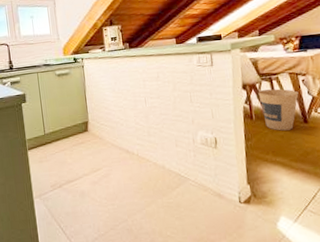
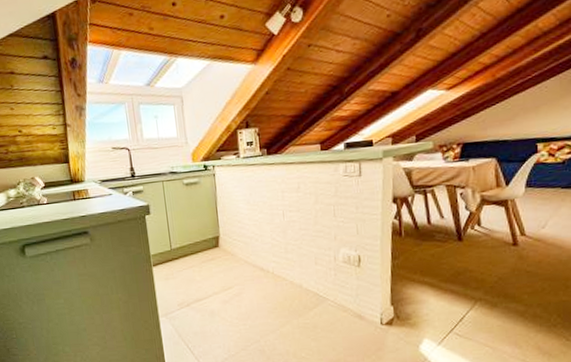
trash can: present [258,88,299,131] -> none [409,202,455,249]

